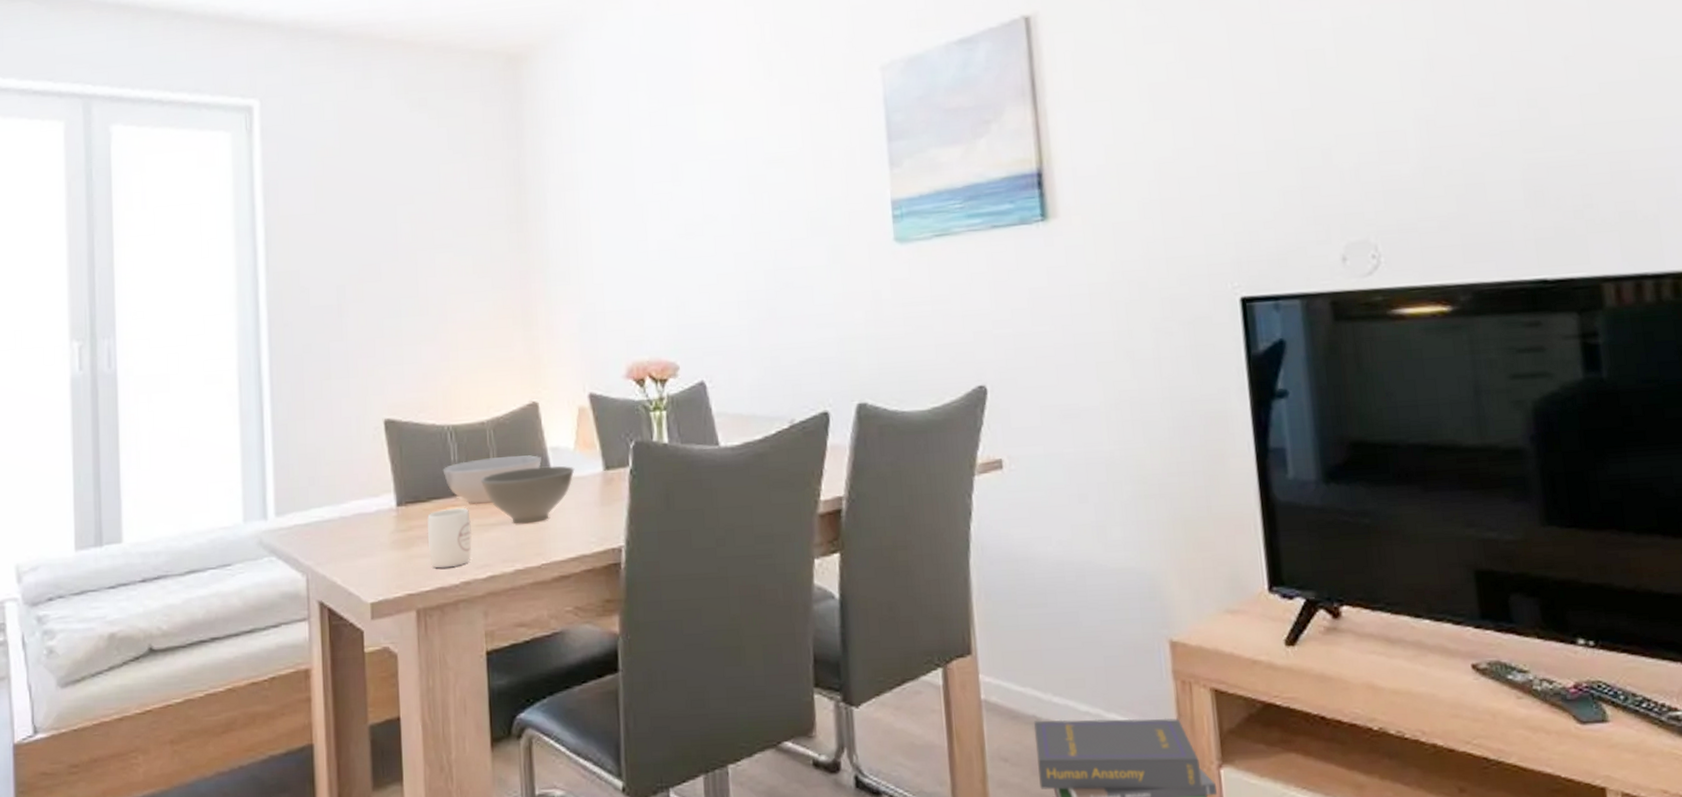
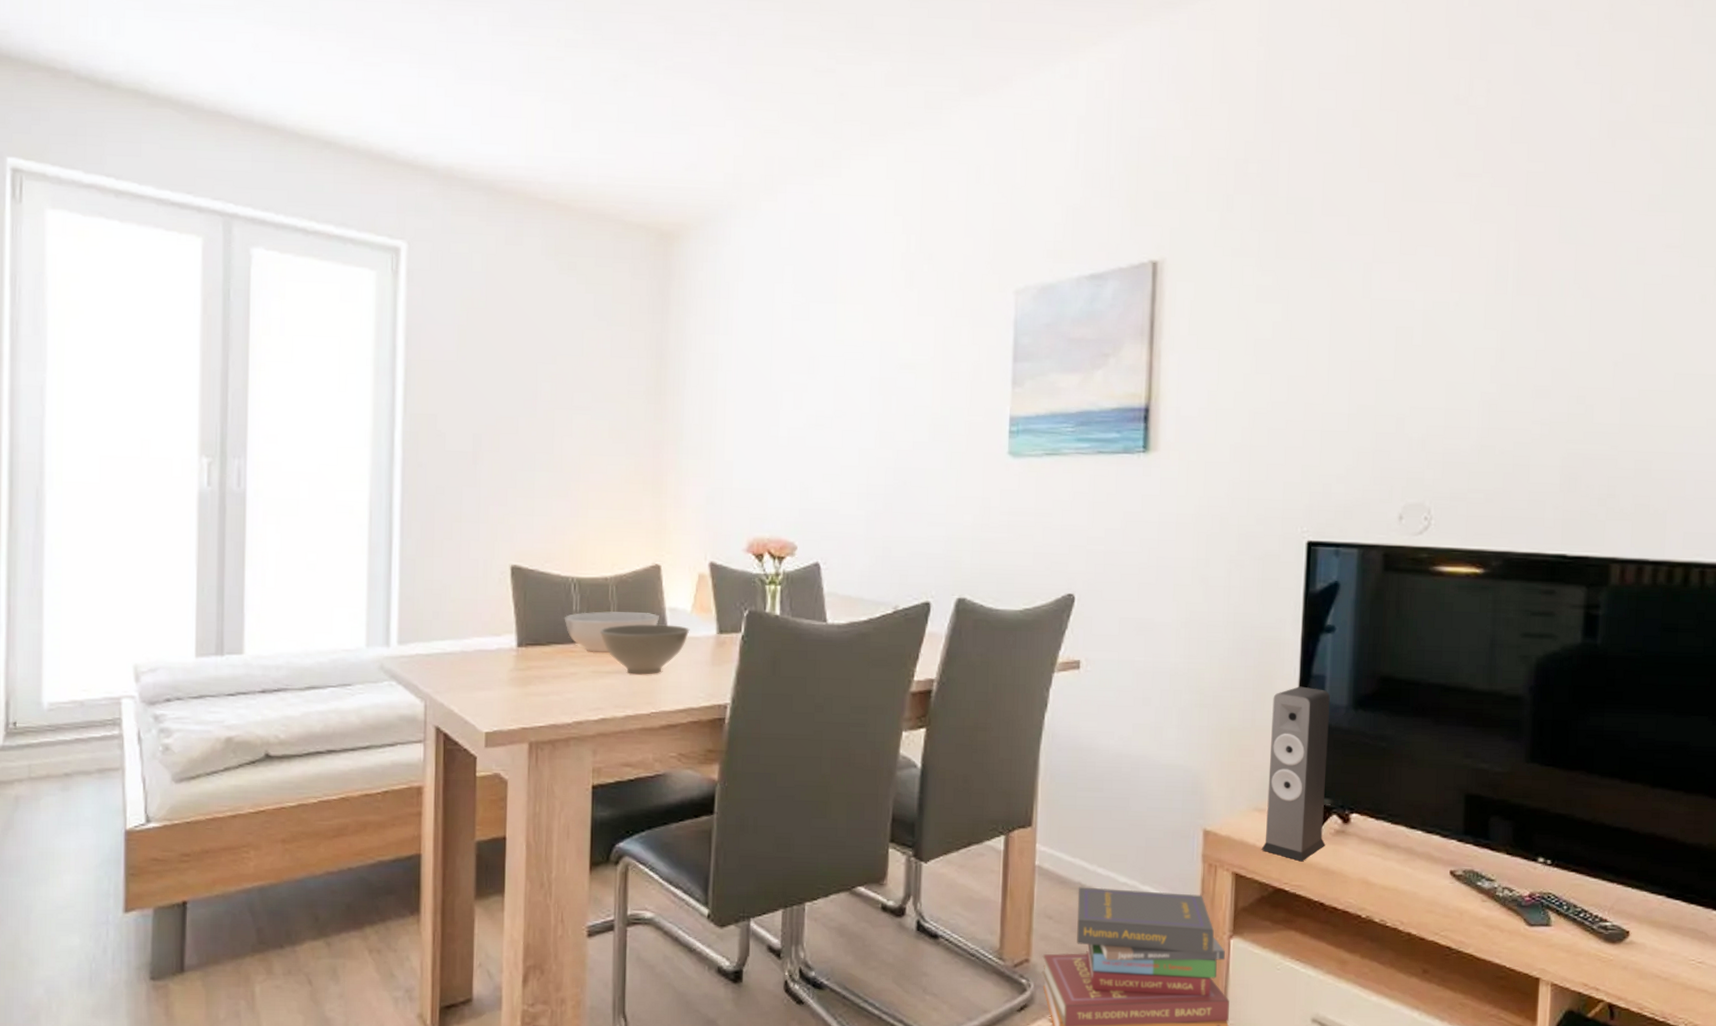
mug: present [427,508,472,569] -> none [544,654,587,708]
speaker: none [1228,462,1316,669] -> present [1261,686,1330,862]

